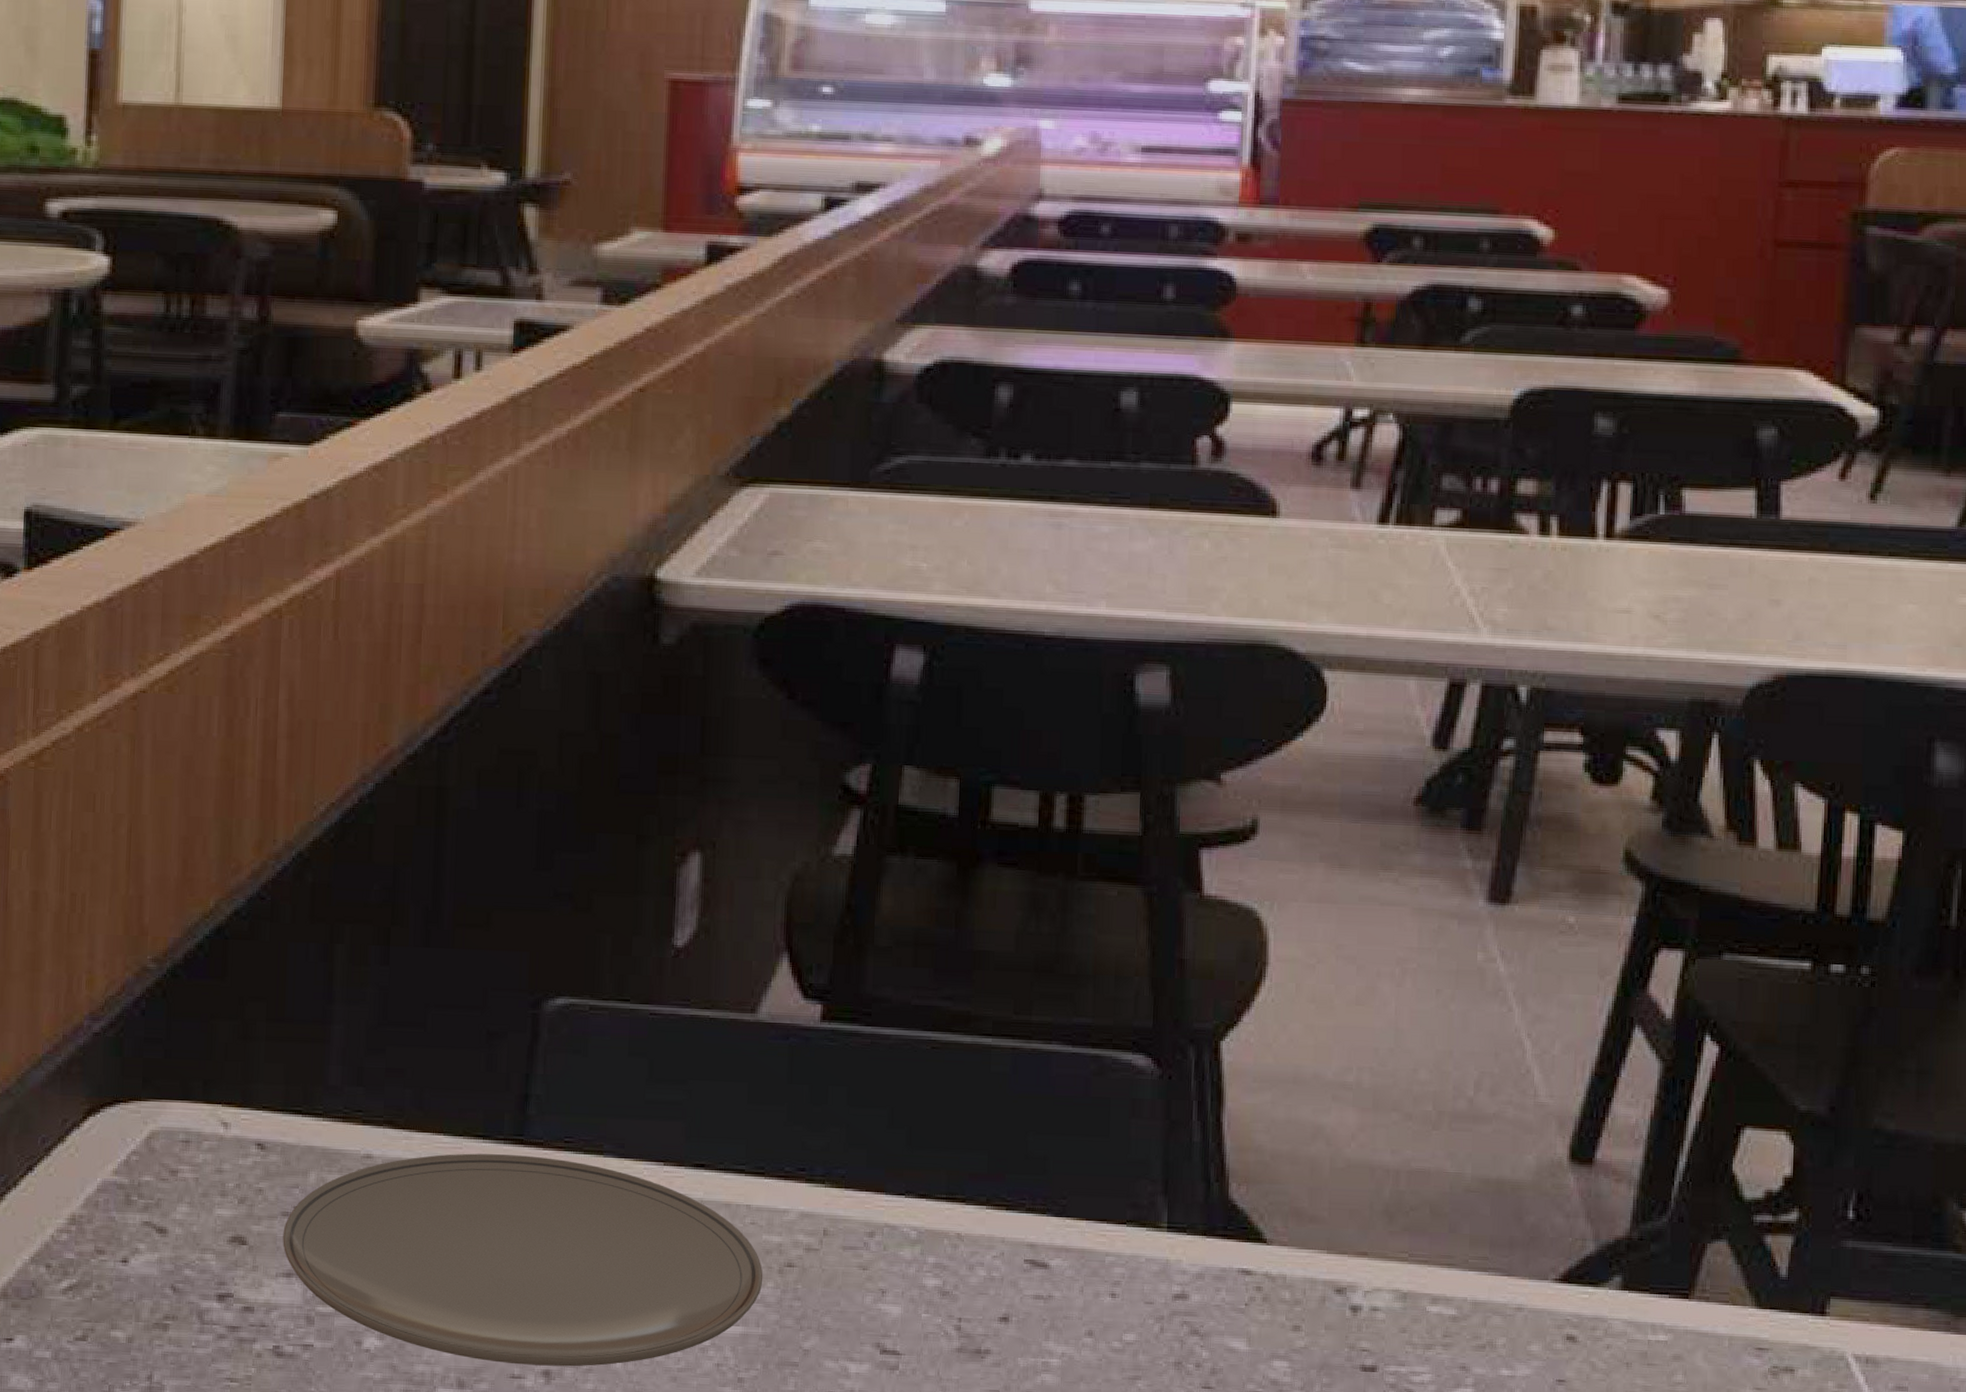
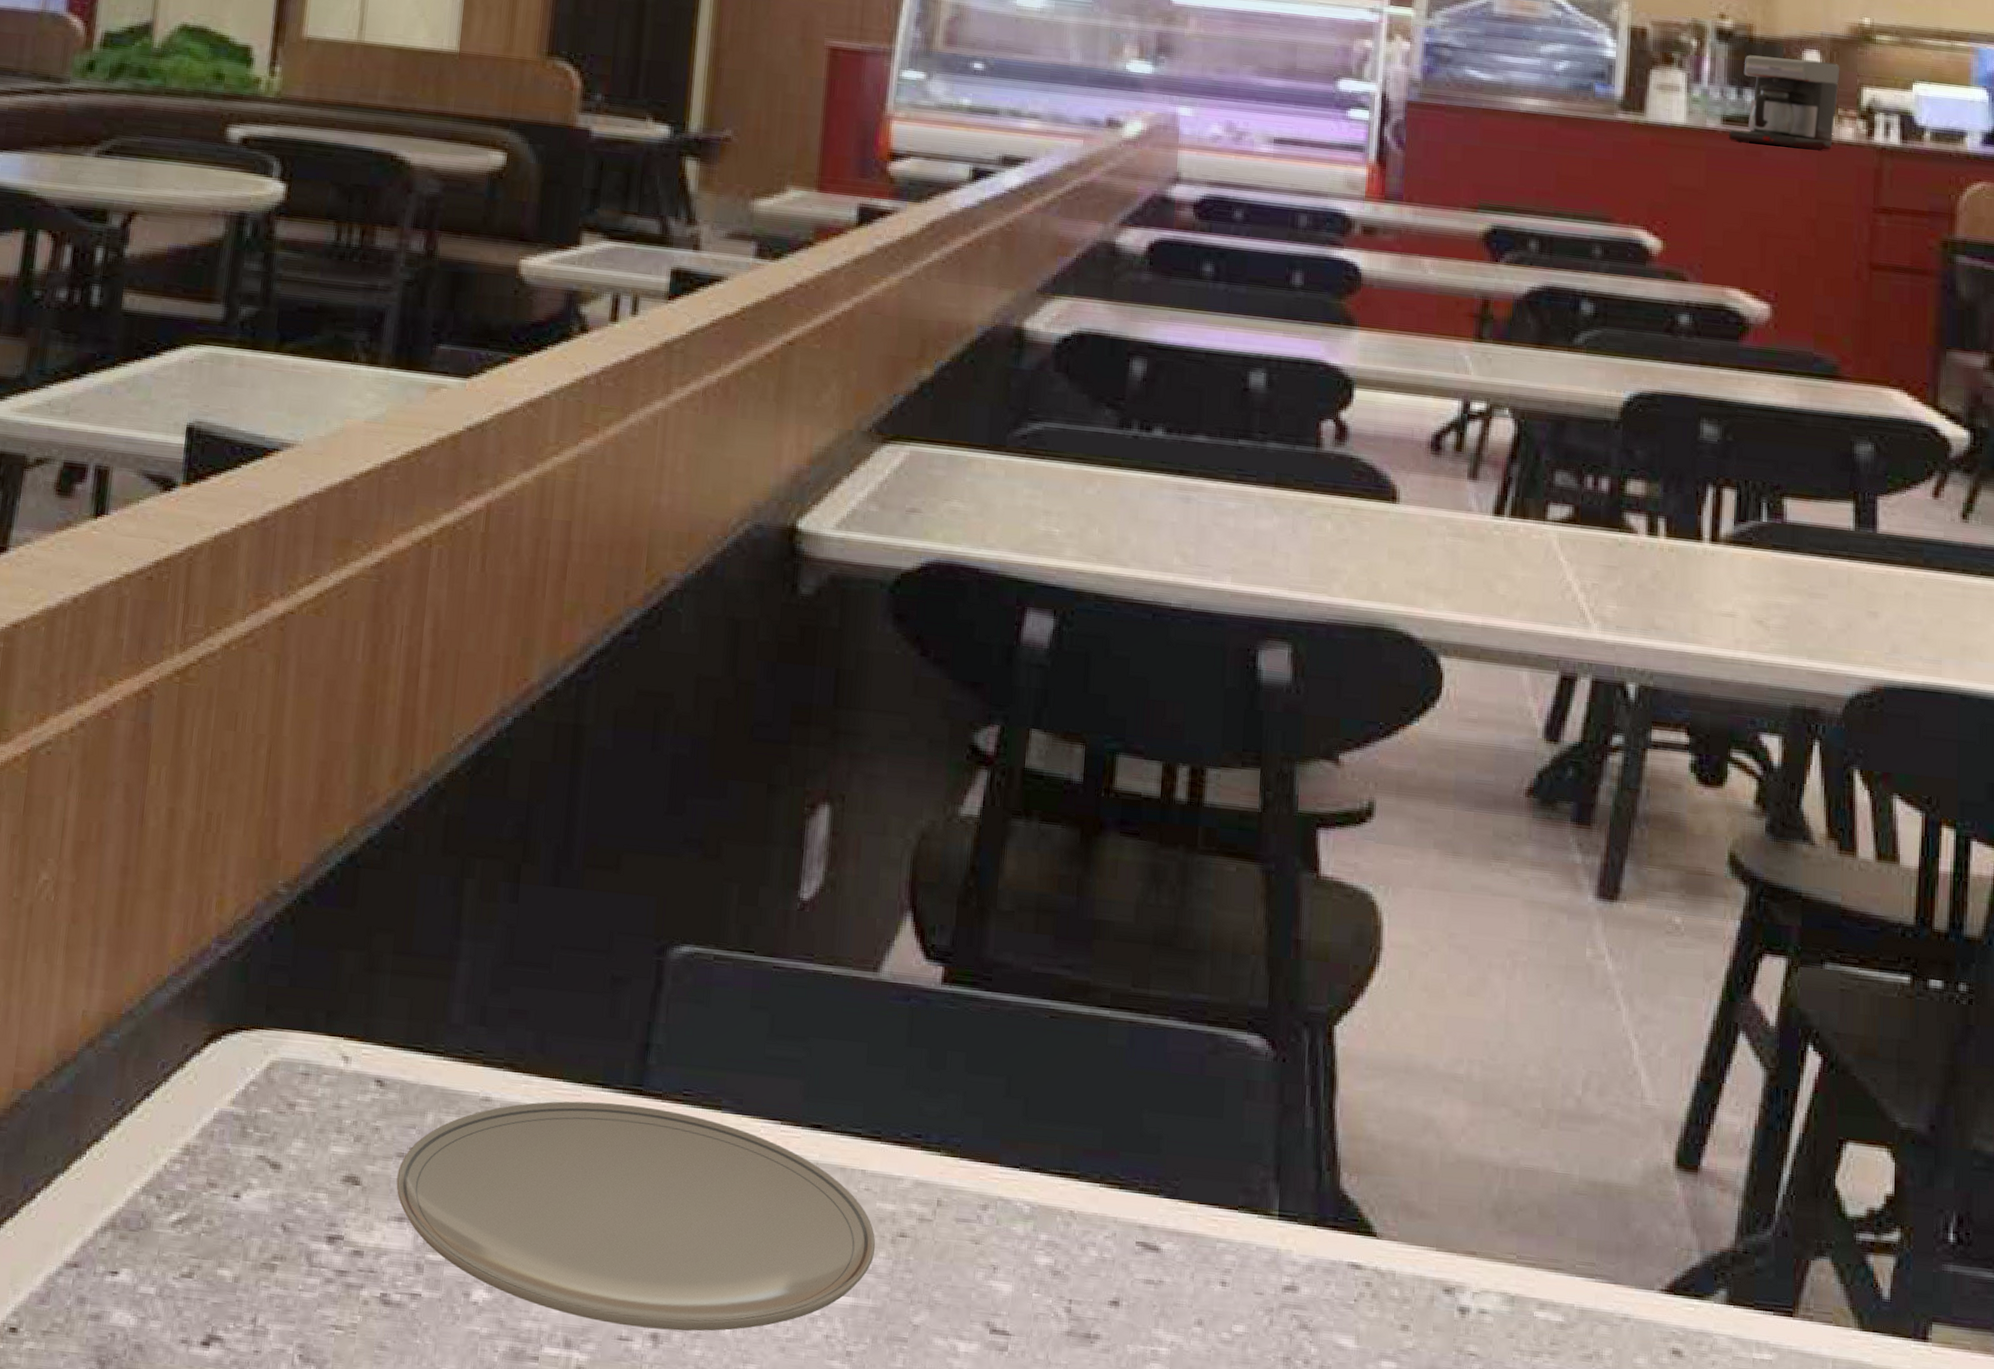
coffee maker: none [1625,27,1744,125] -> present [1729,55,1840,151]

